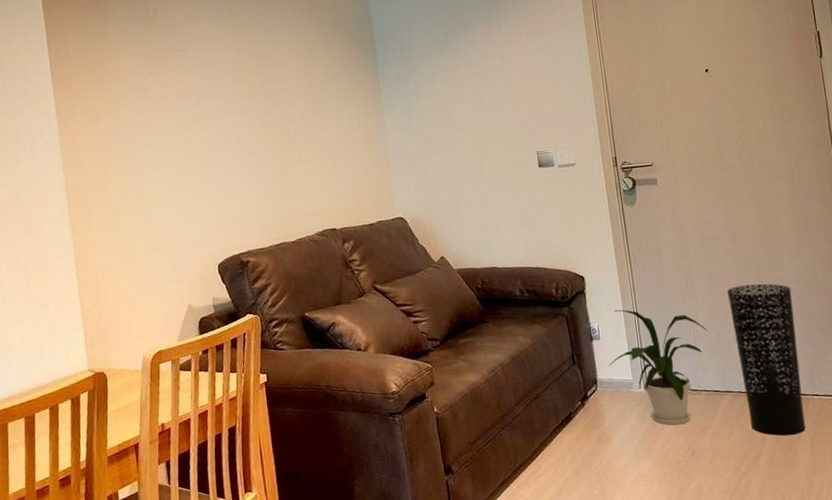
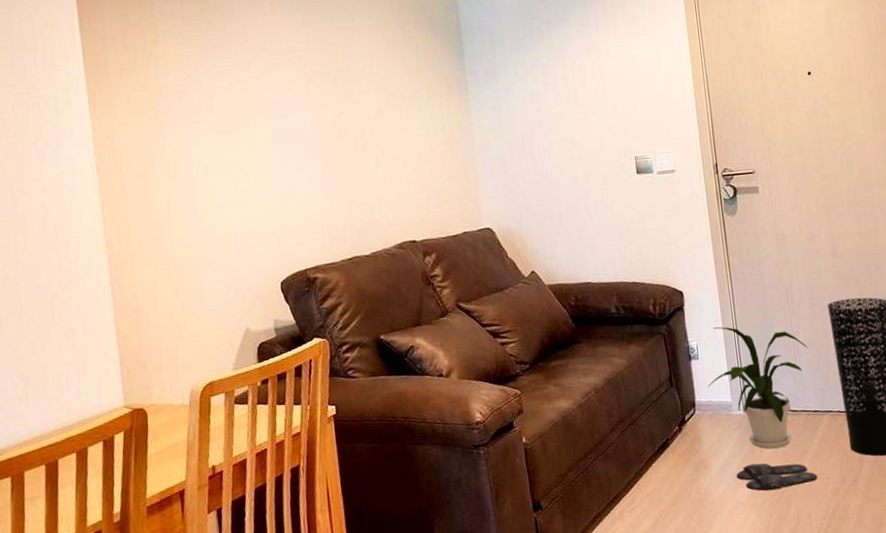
slippers: none [637,438,719,464] -> present [736,463,818,491]

